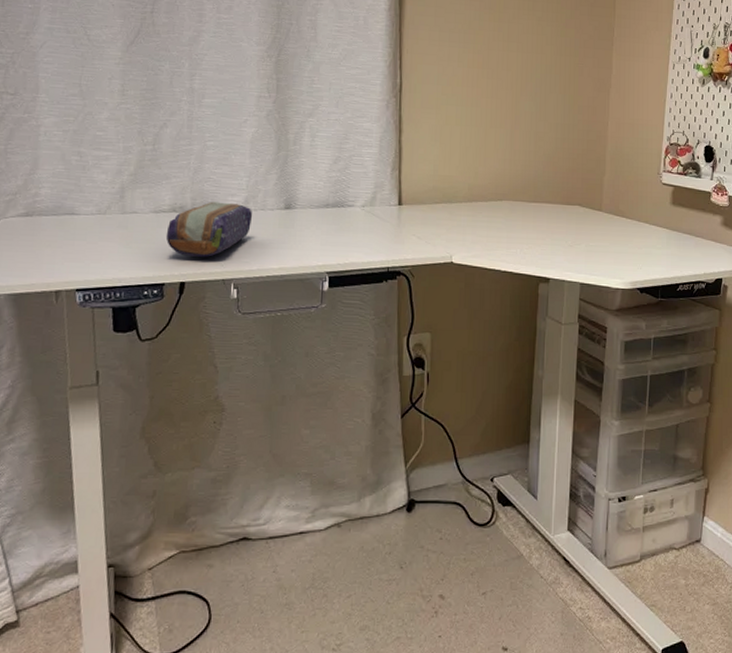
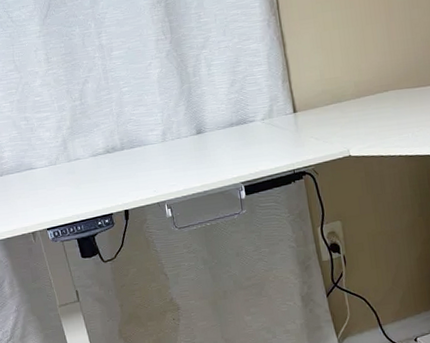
pencil case: present [165,201,252,257] -> none [105,137,172,188]

